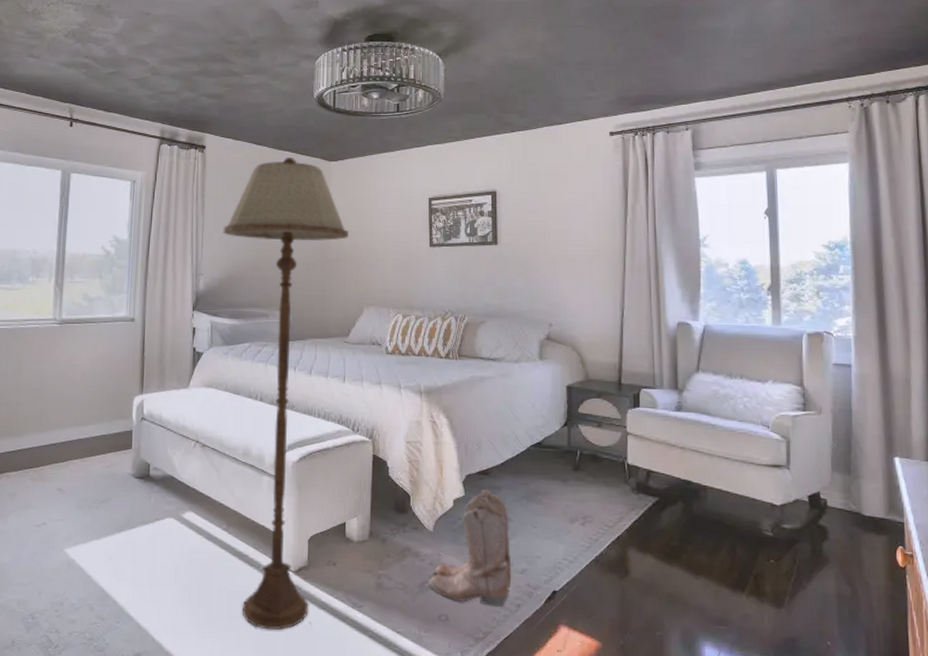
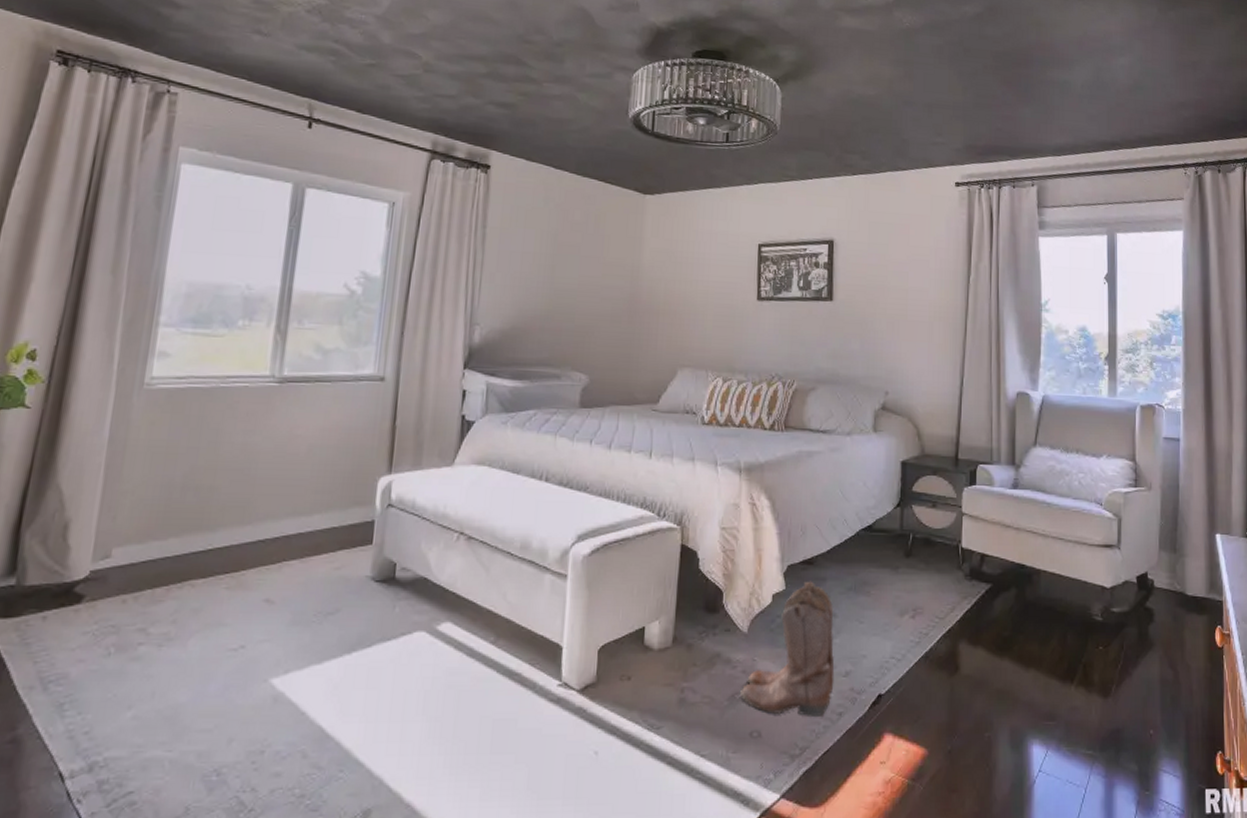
floor lamp: present [223,157,348,630] -> none [507,186,663,766]

